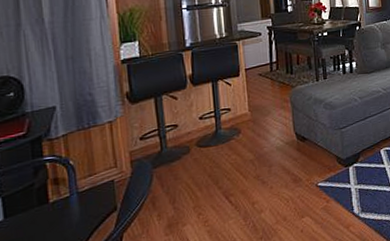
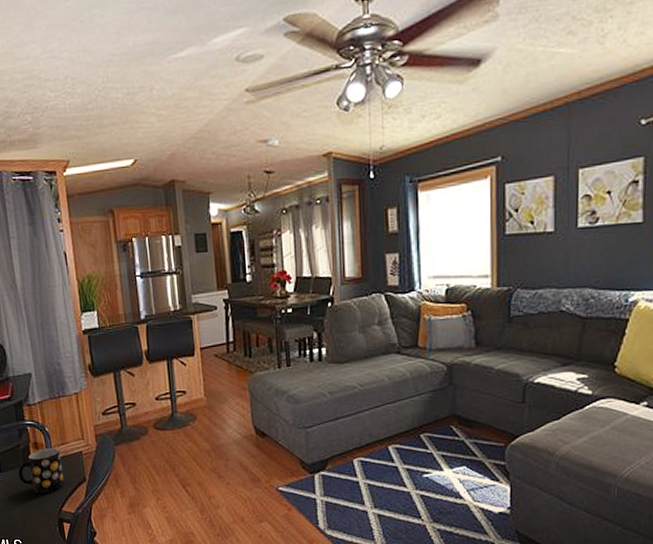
mug: none [30,180,91,235] -> present [18,448,65,494]

